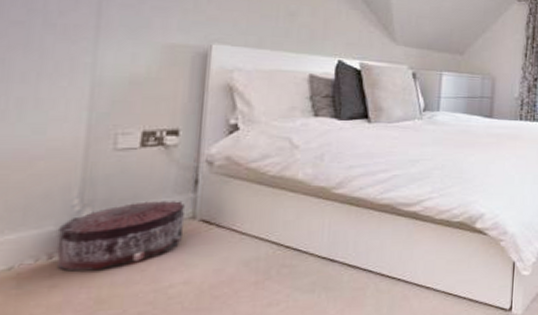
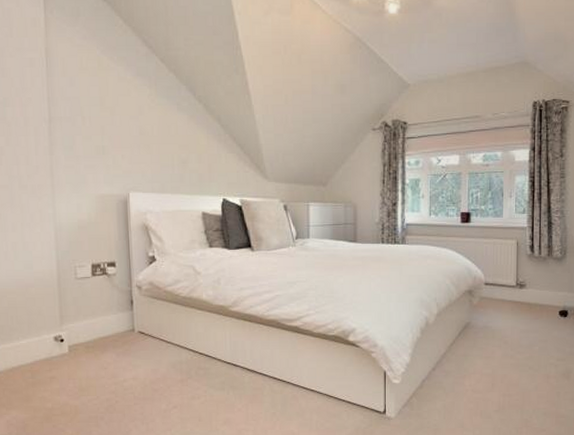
pouf: present [57,201,186,272] -> none [49,317,128,367]

